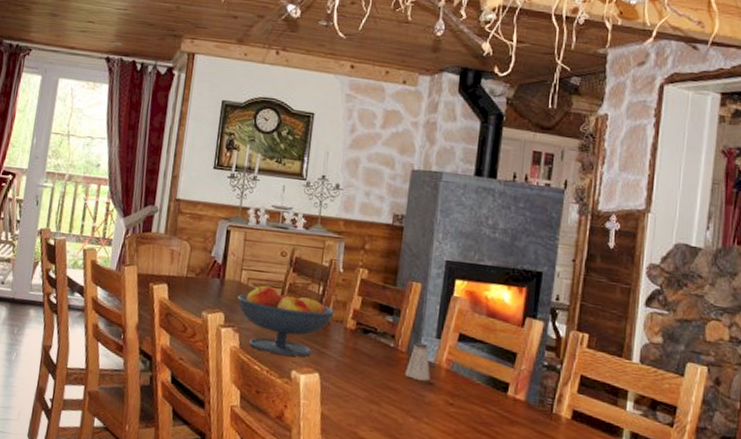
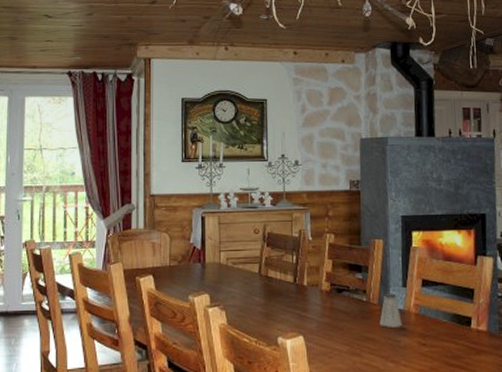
fruit bowl: present [238,284,336,357] -> none [220,262,311,324]

